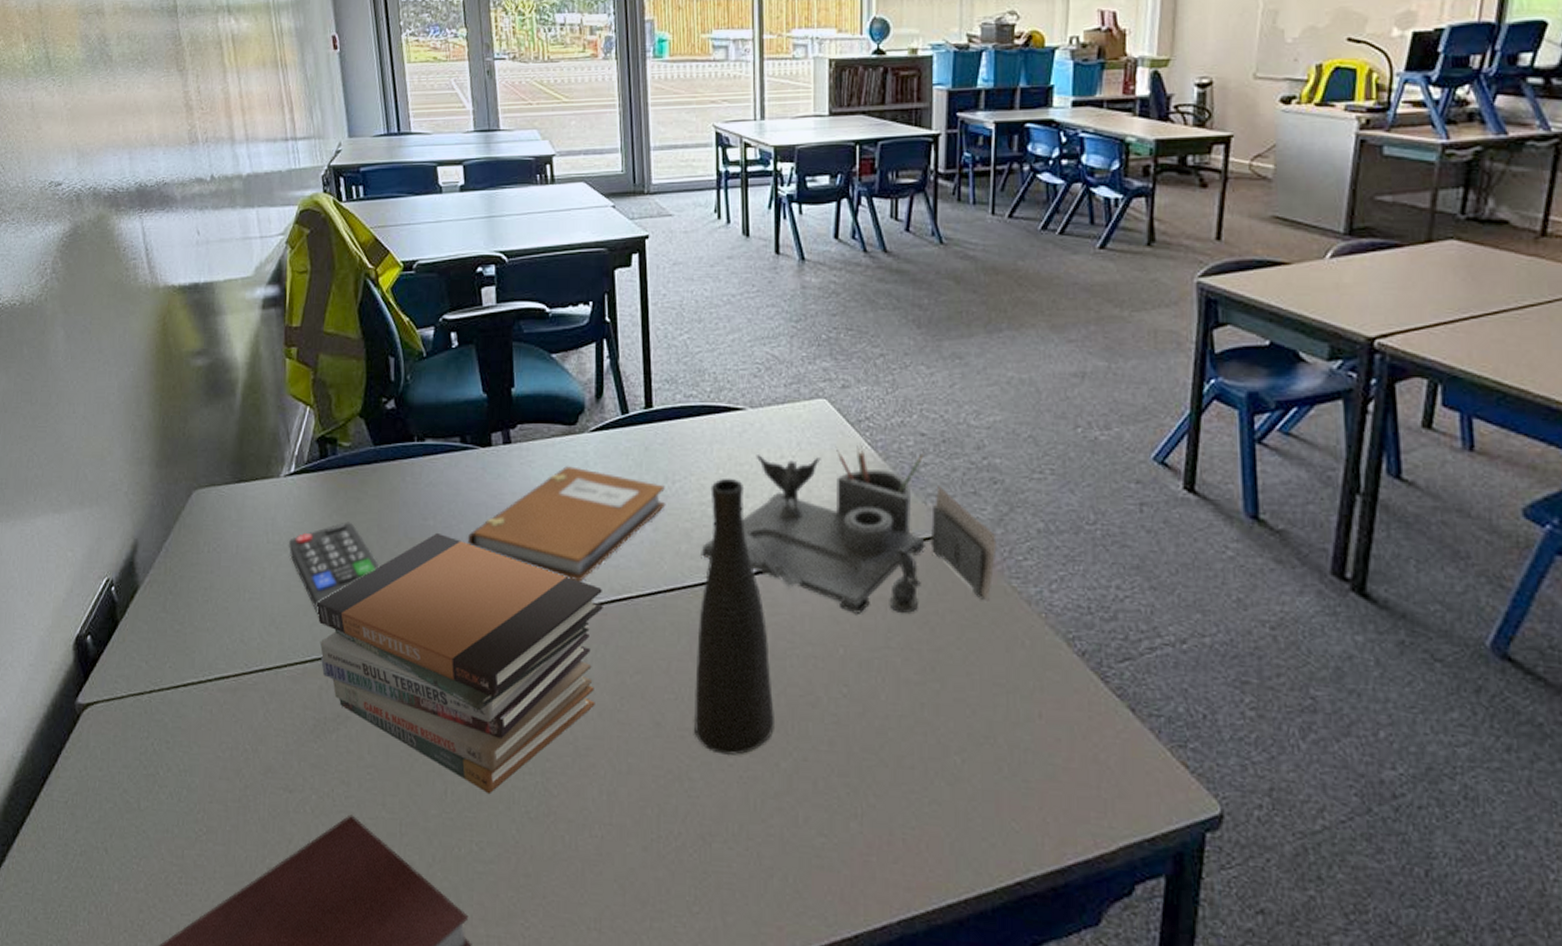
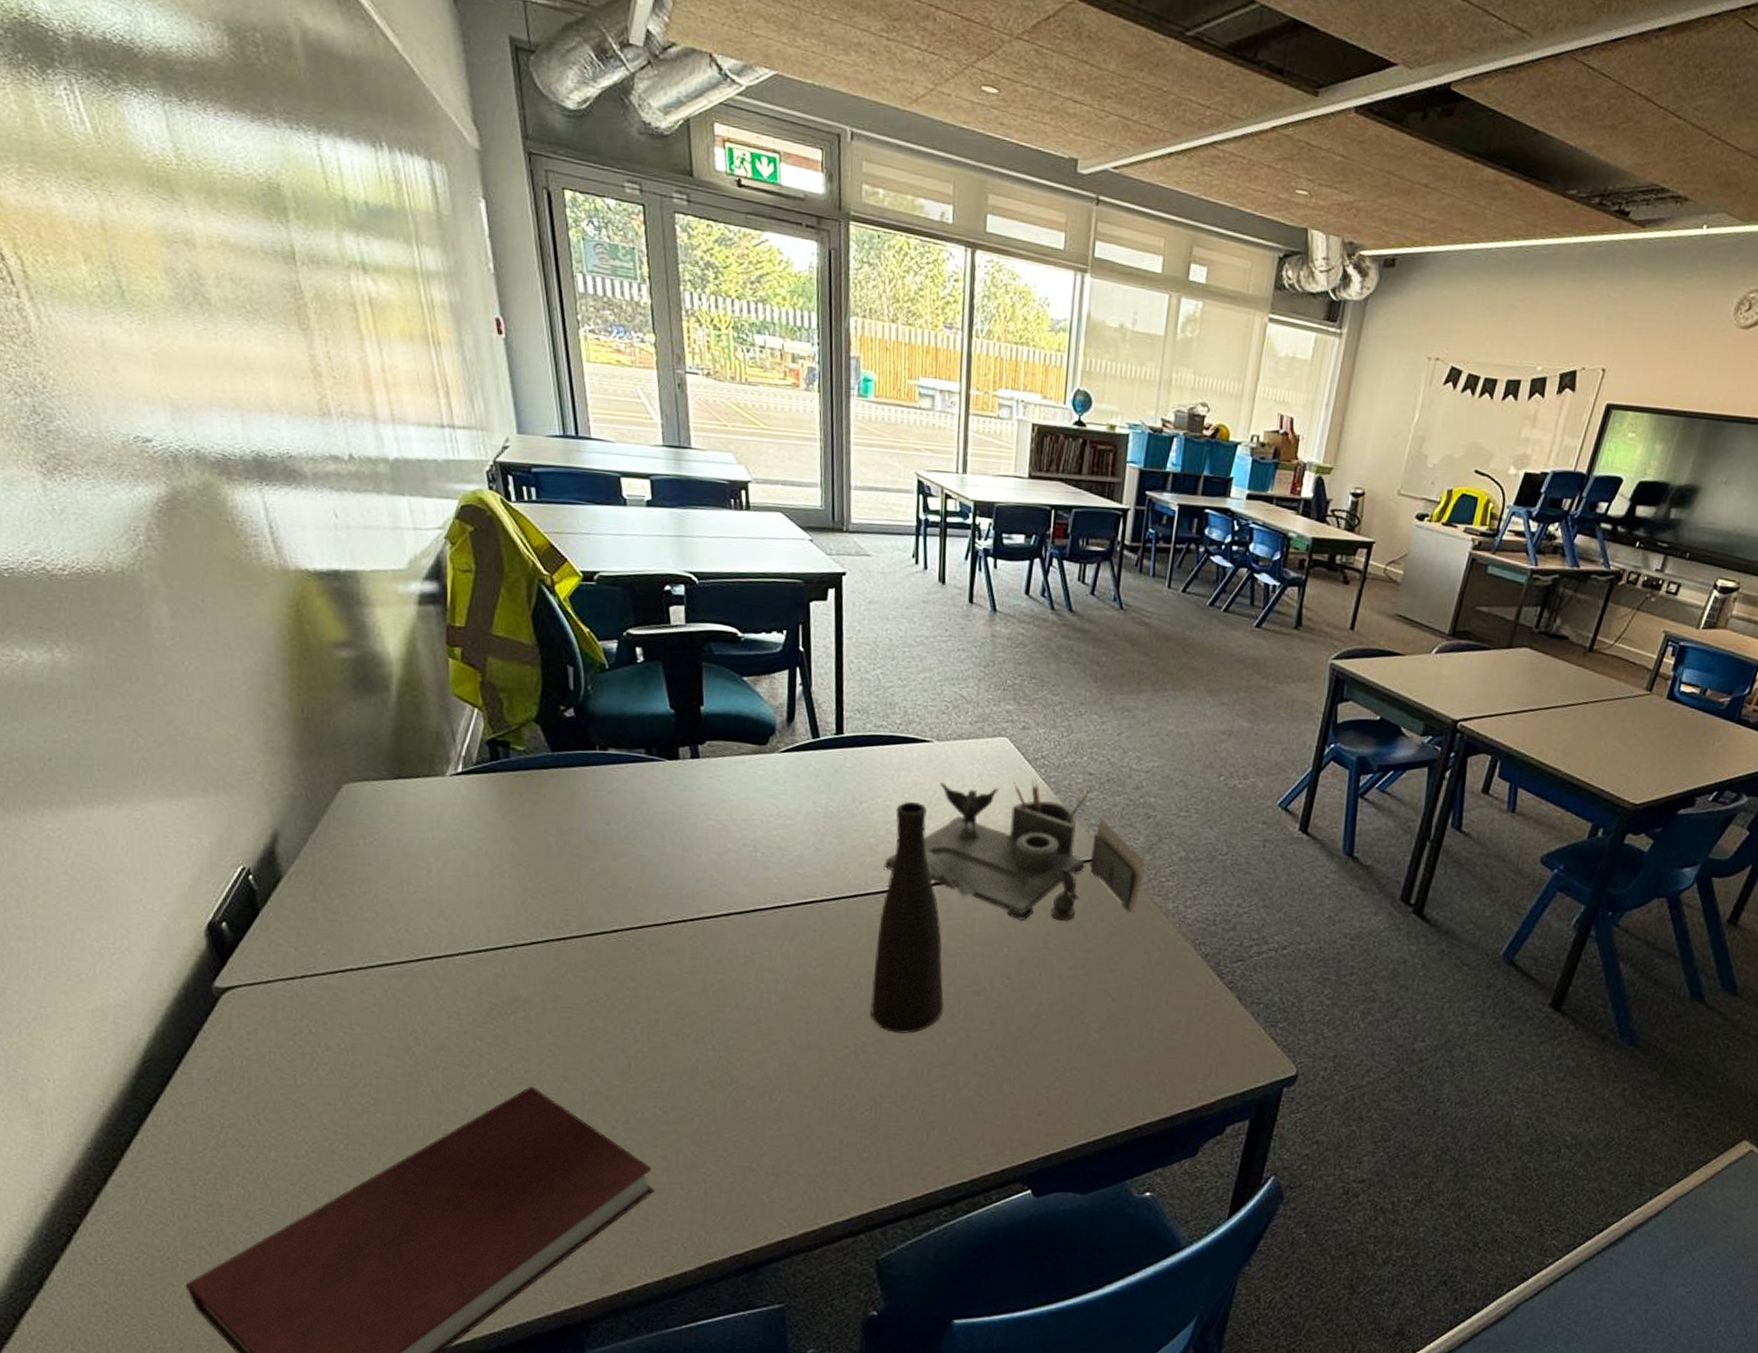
remote control: present [288,522,380,614] -> none [456,822,559,908]
book stack: present [317,532,603,795] -> none [491,836,789,1067]
notebook: present [468,466,666,582] -> none [653,782,853,887]

